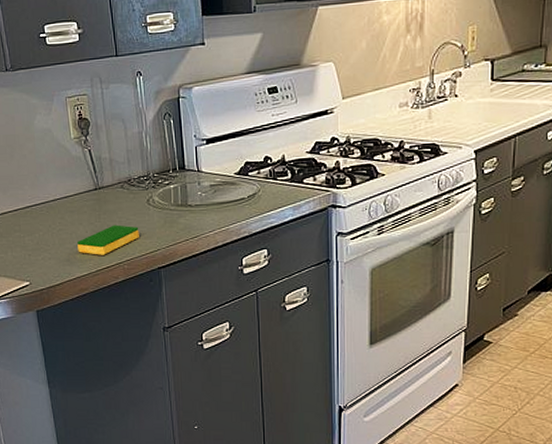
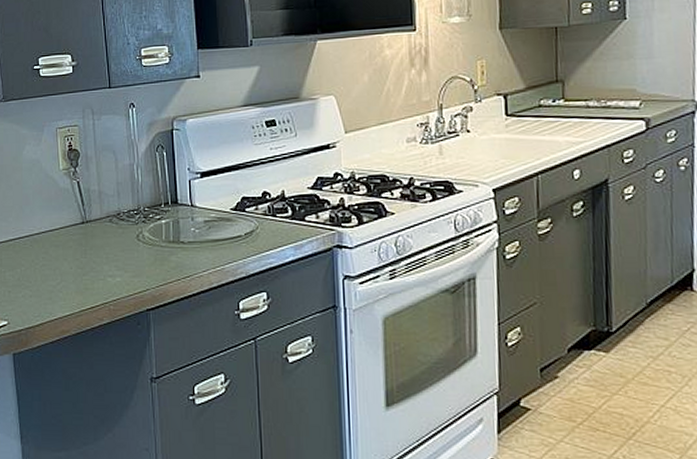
dish sponge: present [77,225,139,255] -> none [61,261,127,294]

